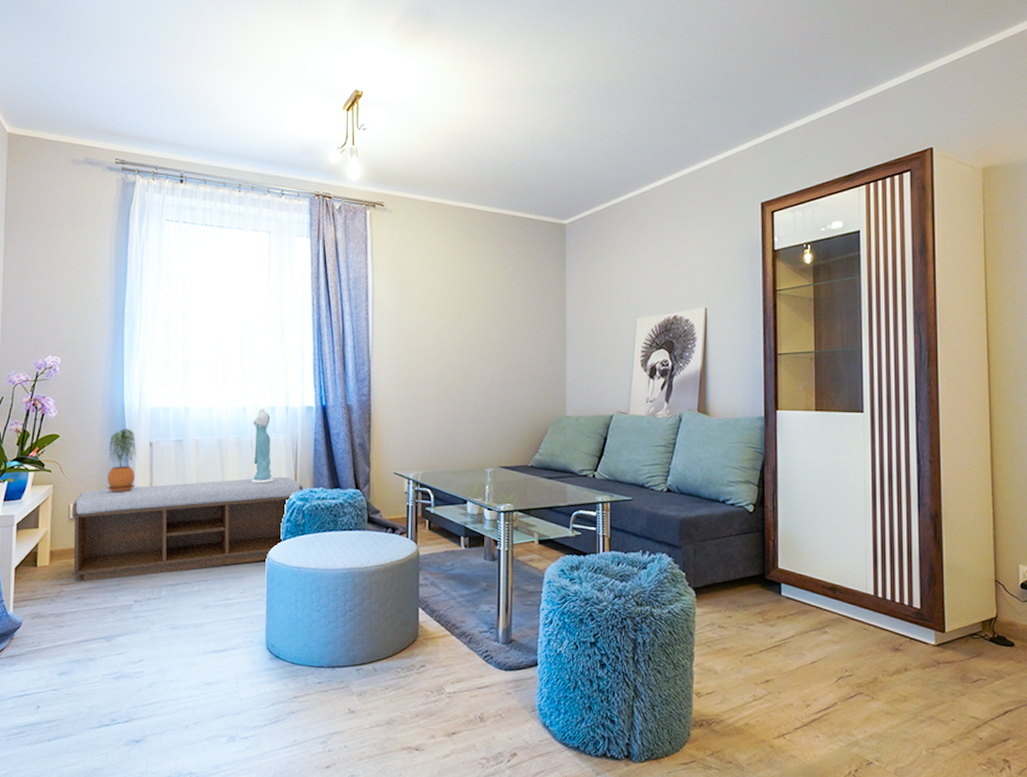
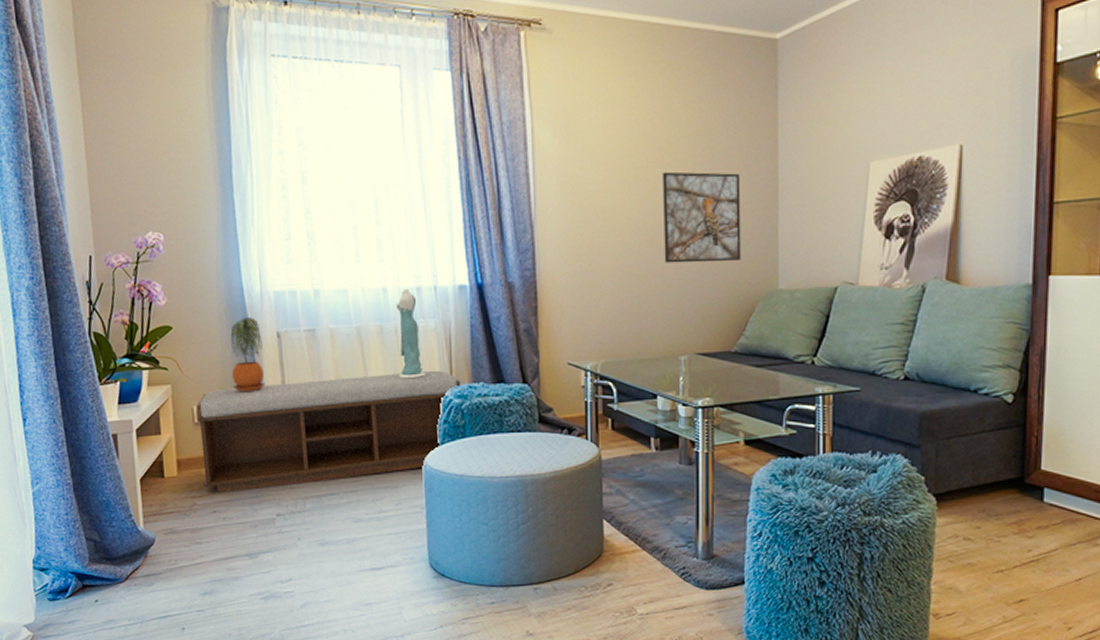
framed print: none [475,321,537,393] -> present [663,171,741,263]

